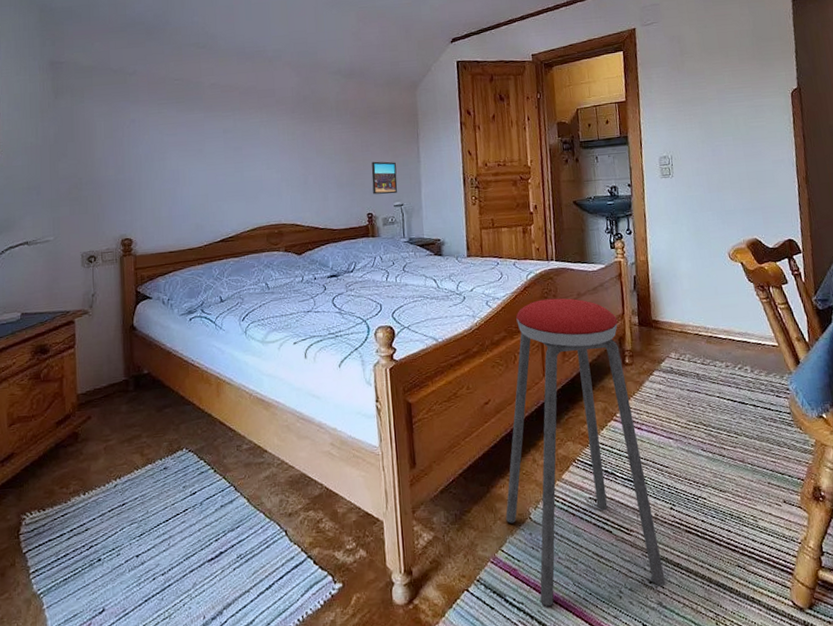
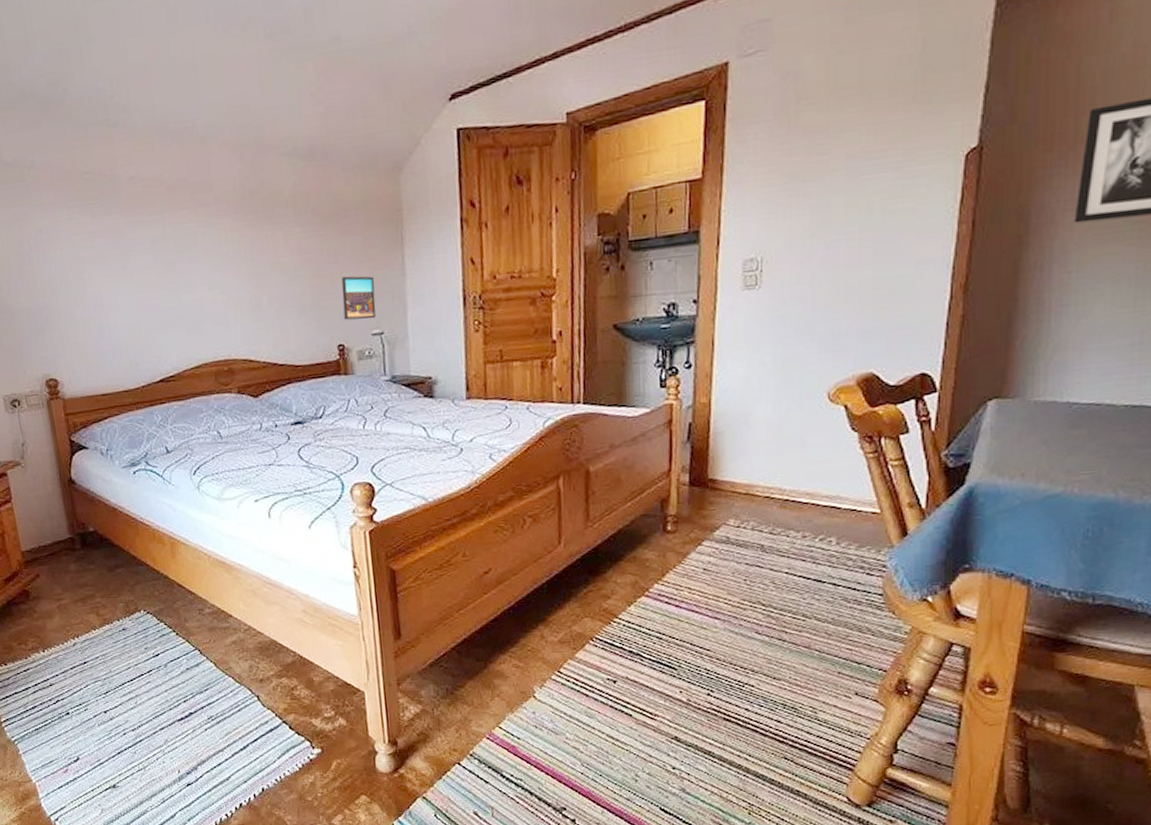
music stool: present [506,298,666,606] -> none [505,450,692,784]

